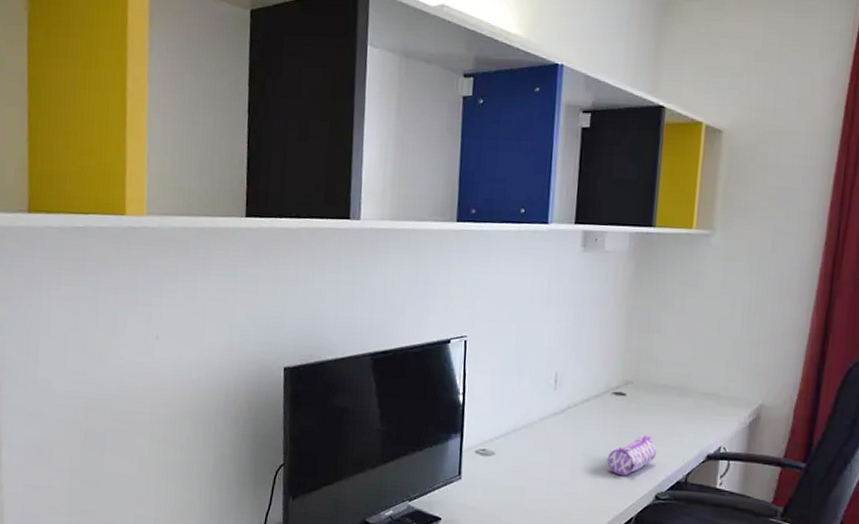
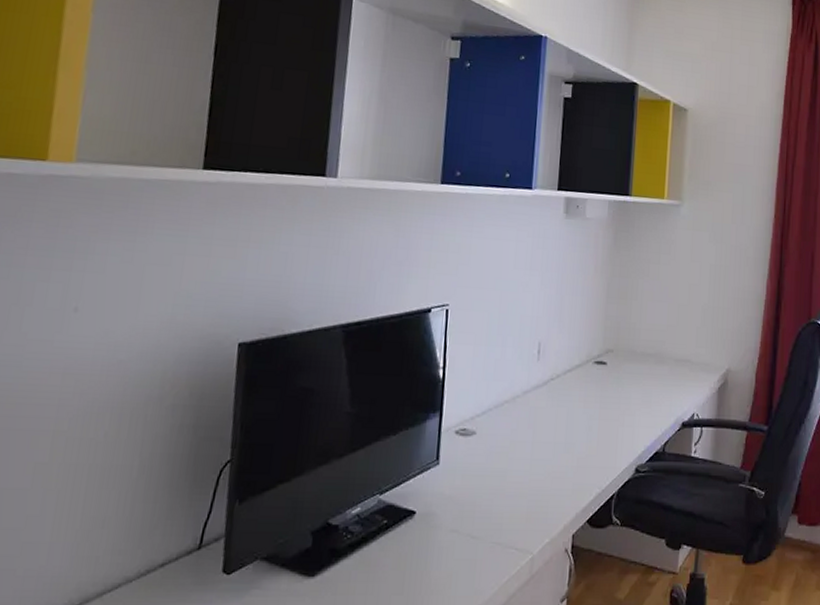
pencil case: present [607,435,657,476] -> none [589,405,636,449]

